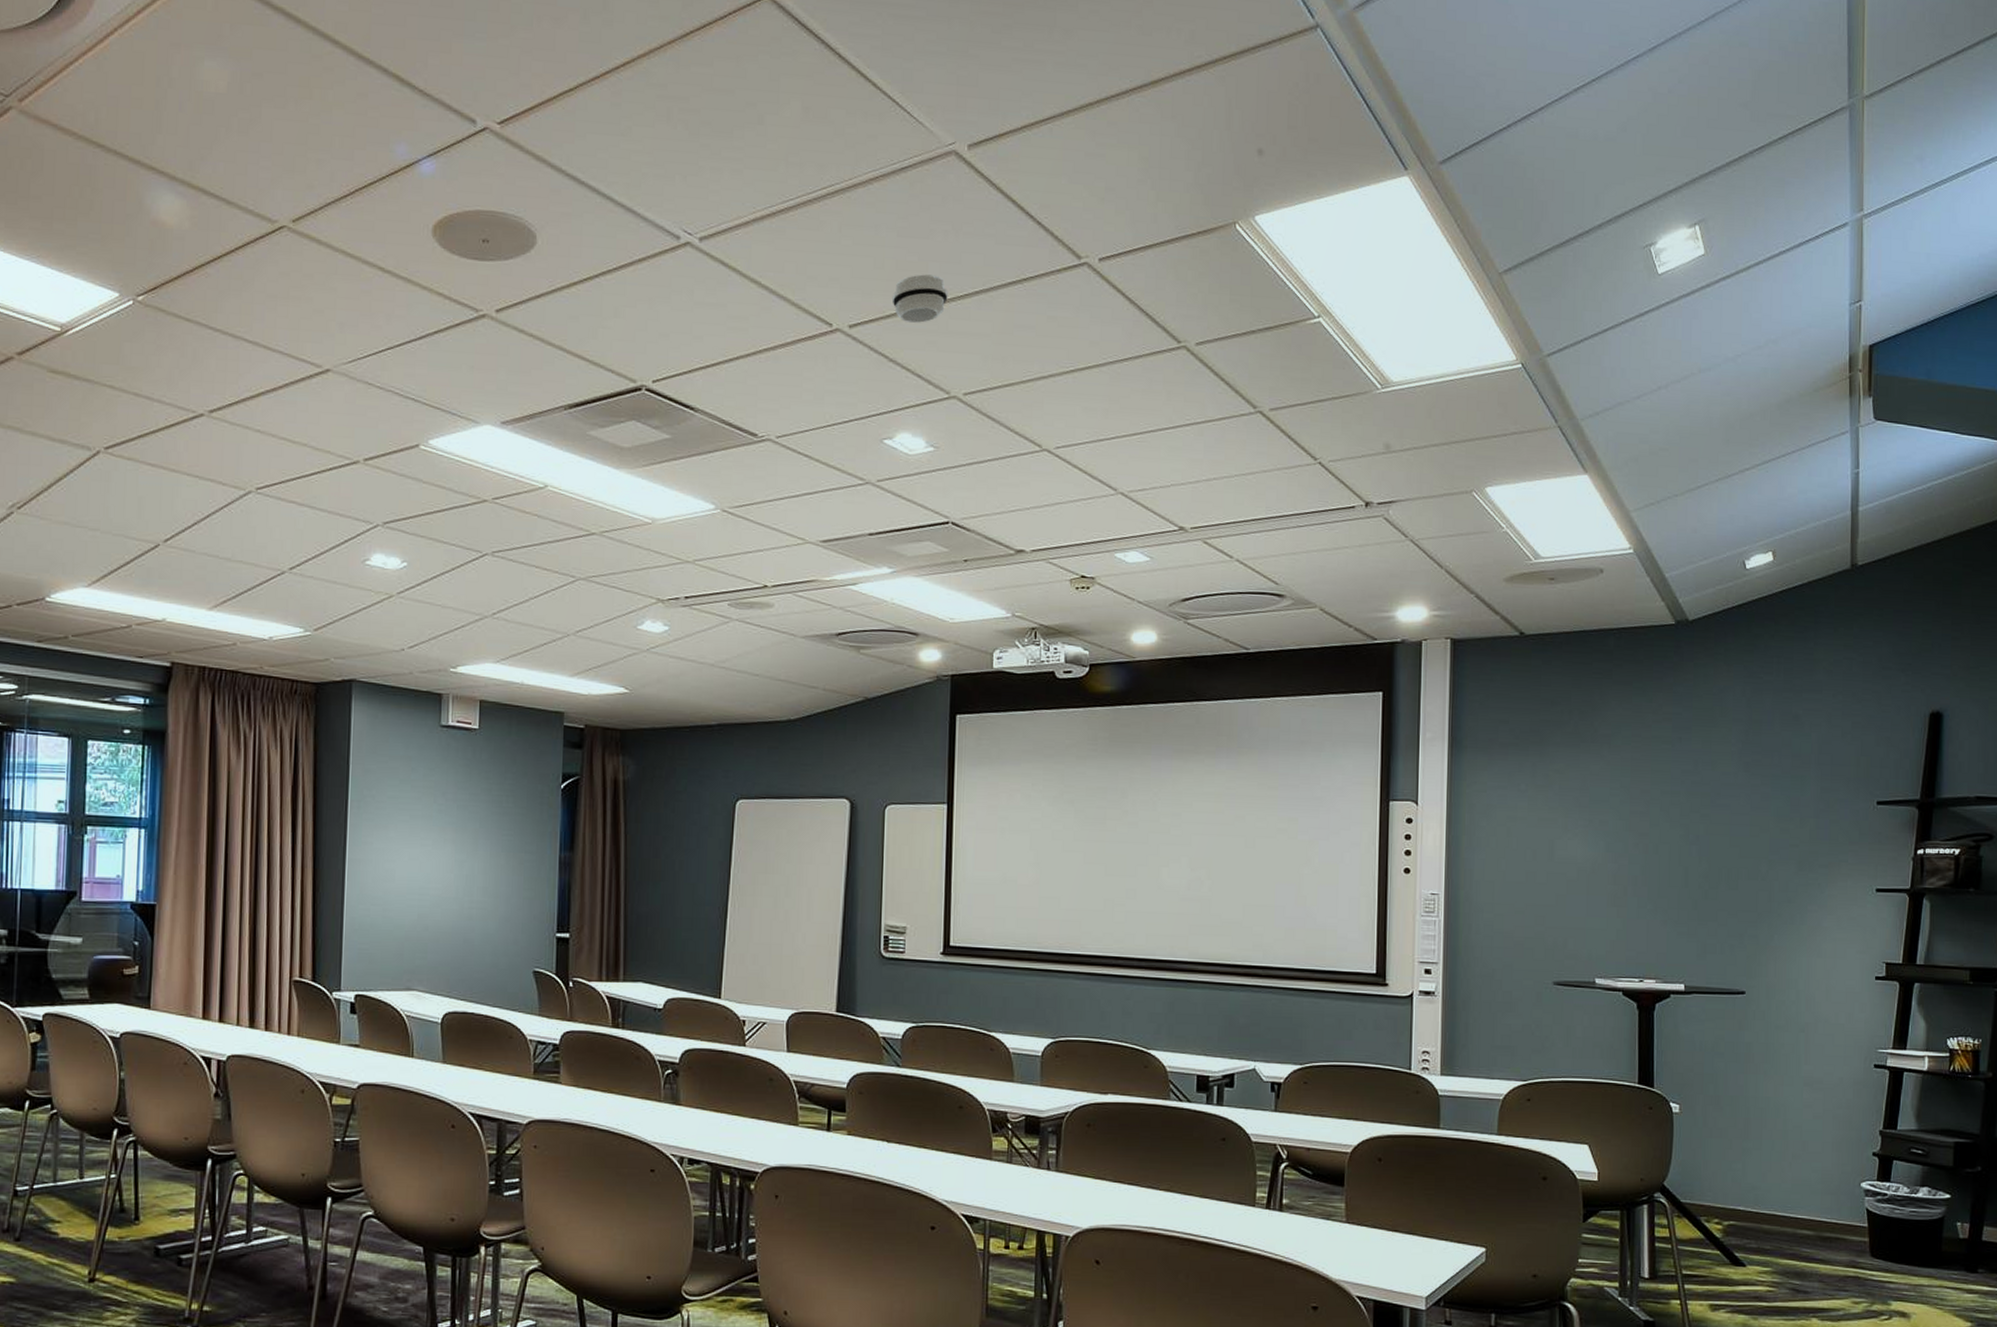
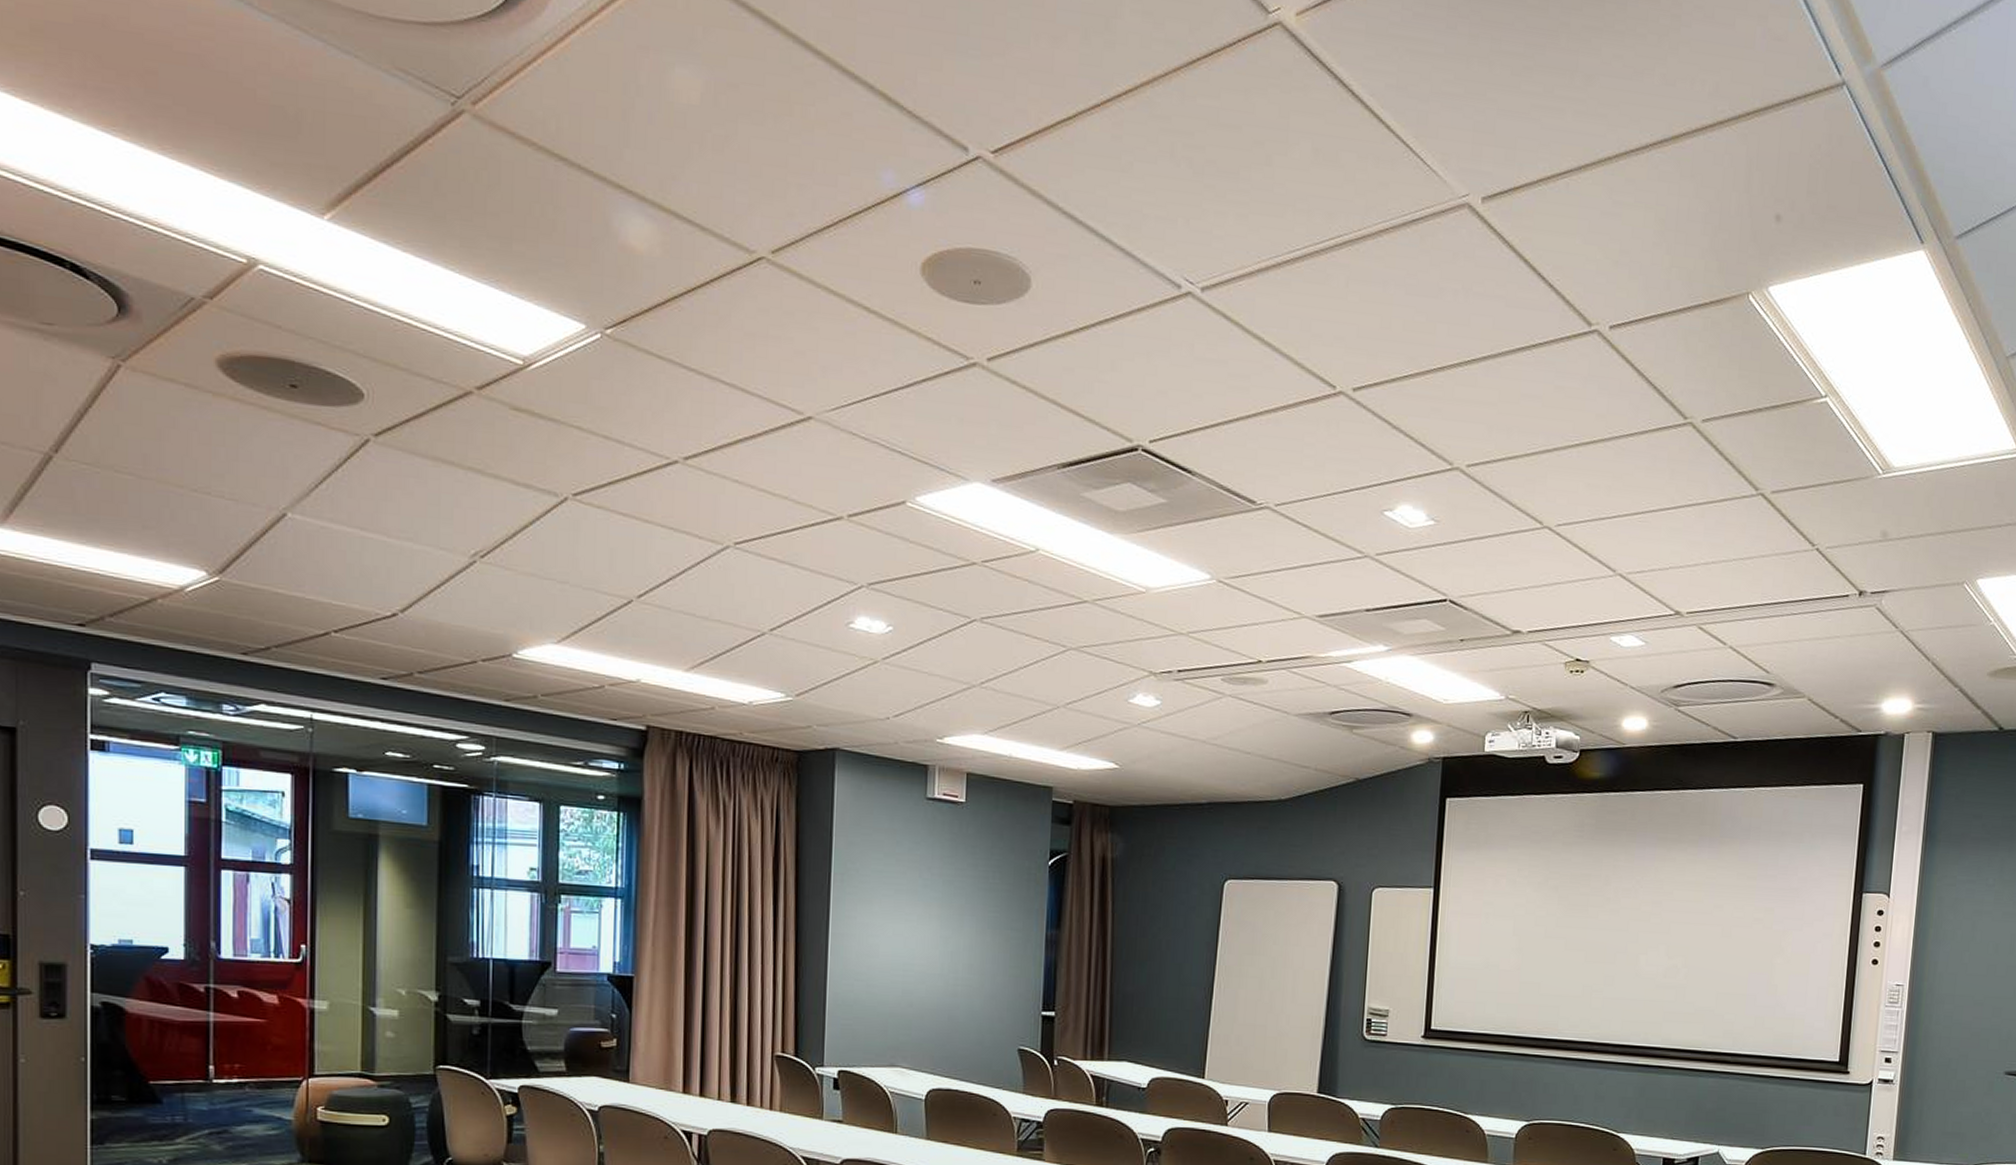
smoke detector: present [891,274,948,324] -> none [1397,336,1456,389]

